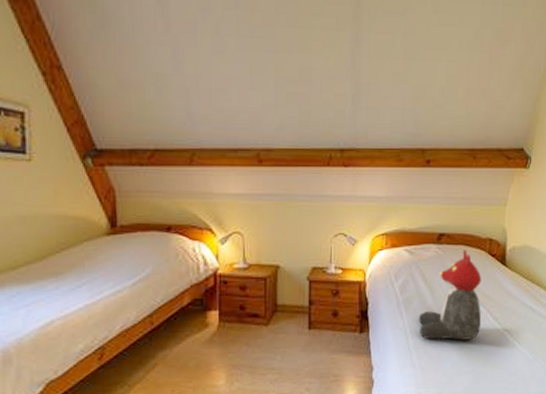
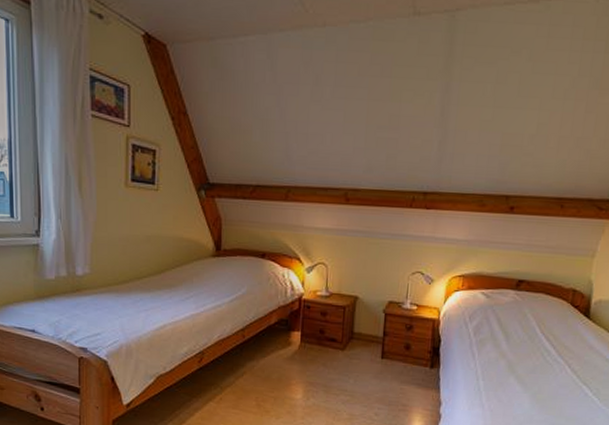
teddy bear: present [418,250,482,340] -> none [490,298,562,389]

